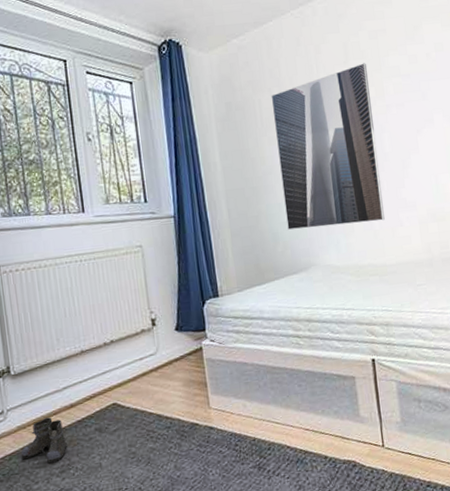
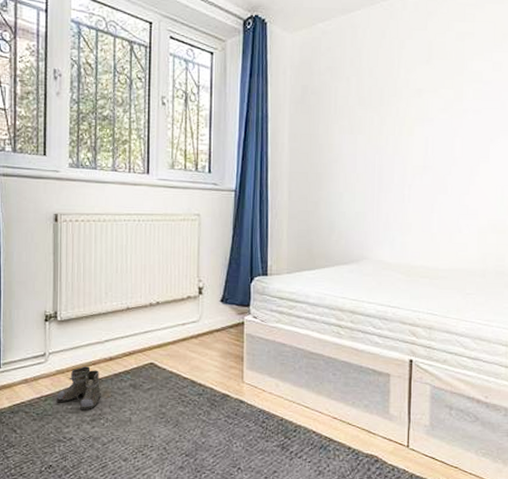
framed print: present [270,63,385,230] -> none [345,64,450,224]

